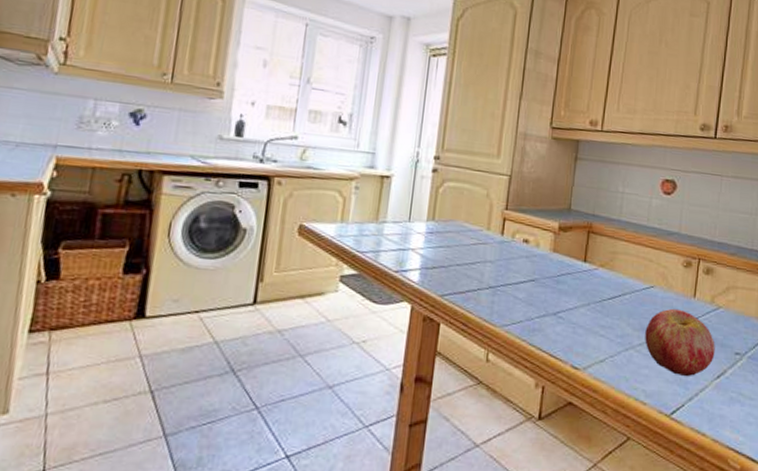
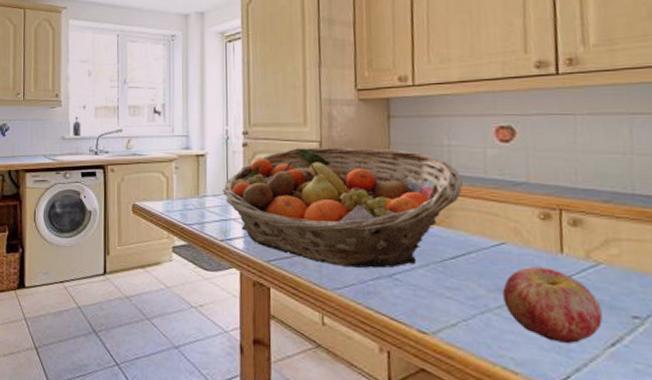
fruit basket: none [403,180,629,307] -> present [221,147,463,269]

